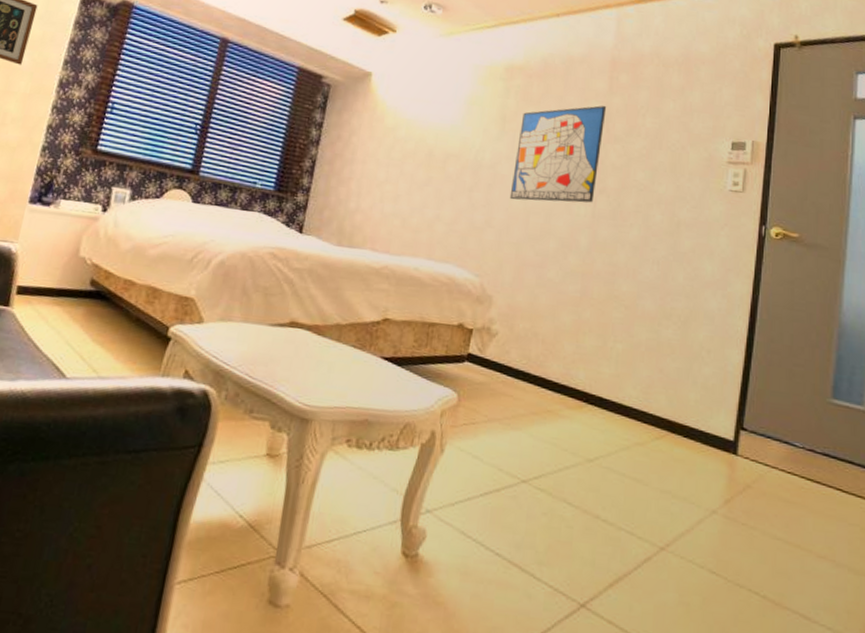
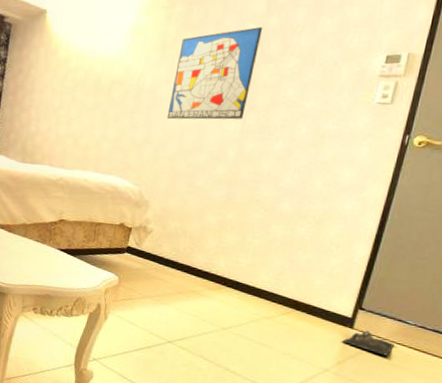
bag: none [727,456,784,490] -> present [342,330,394,356]

